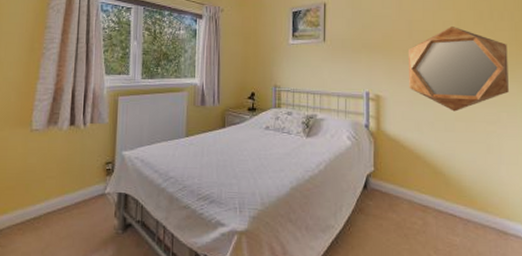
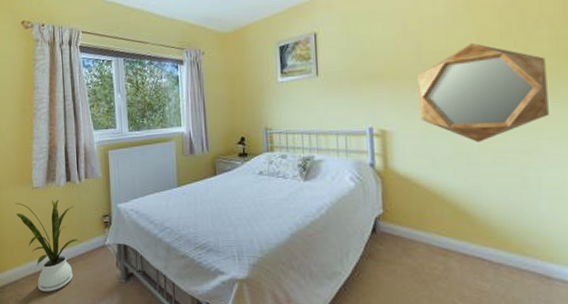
house plant: none [8,143,78,243] -> present [15,199,80,292]

